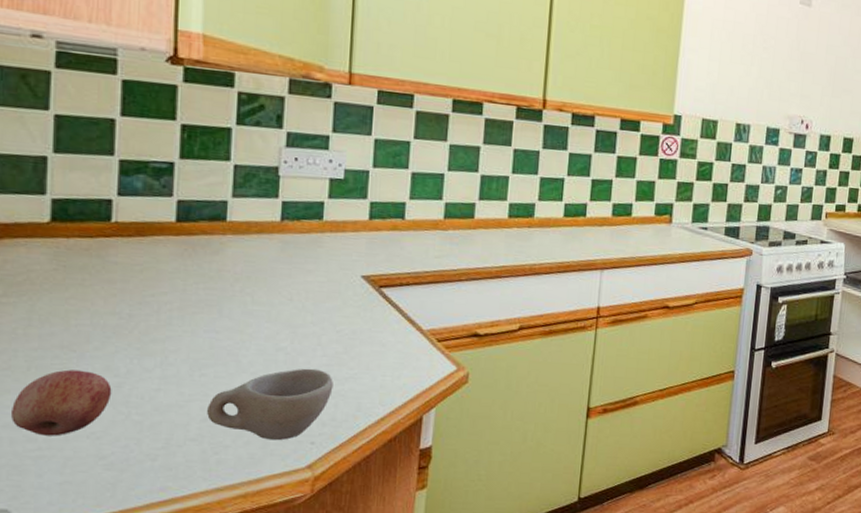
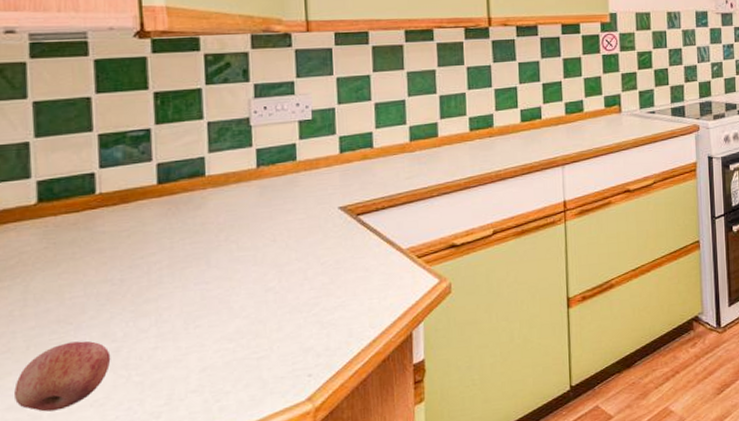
cup: present [207,368,333,441] -> none [205,302,324,380]

